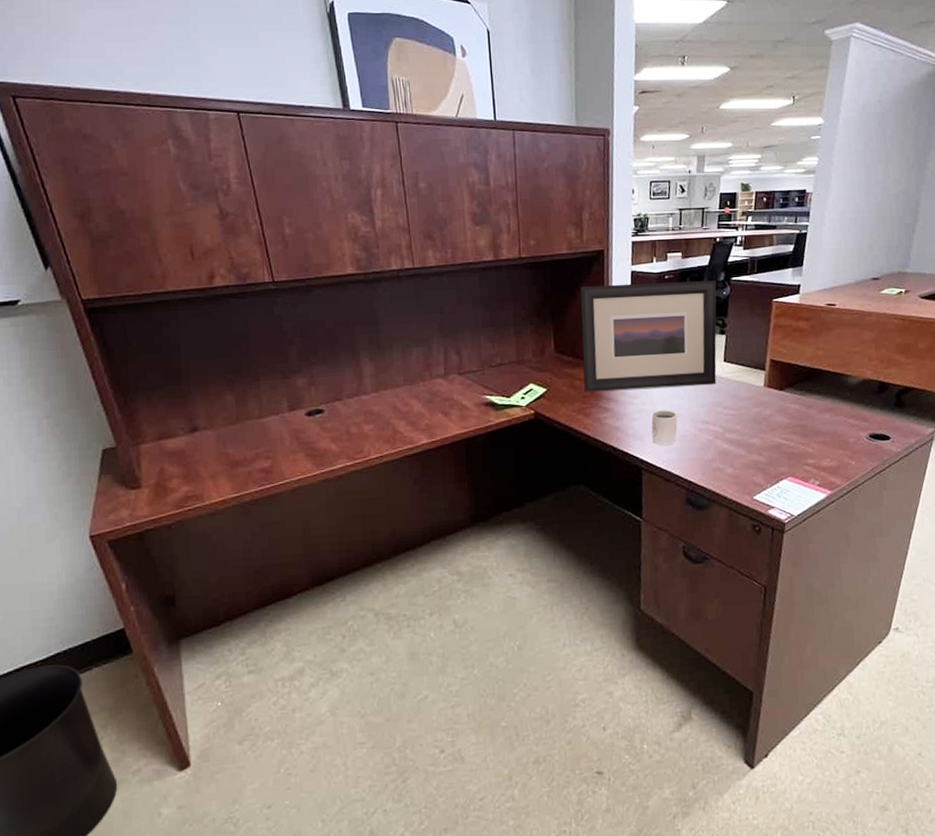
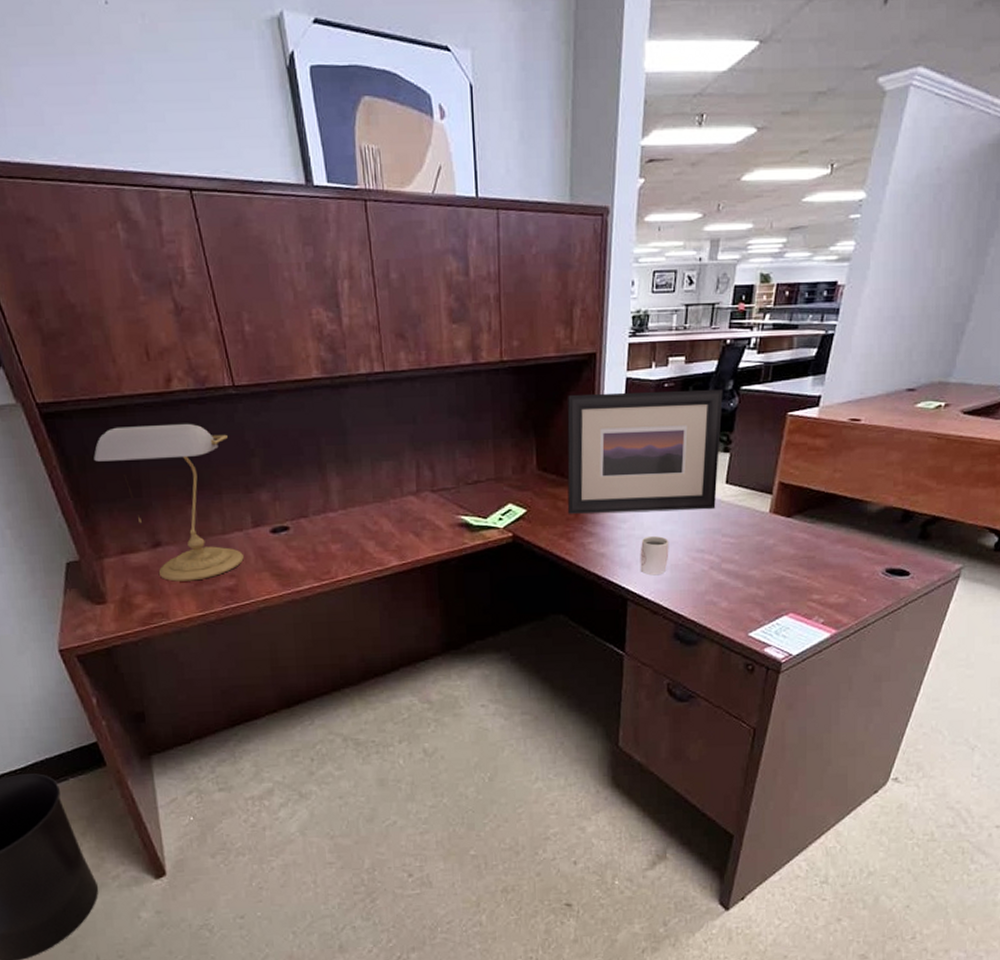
desk lamp: none [135,315,279,465] -> present [94,423,244,582]

